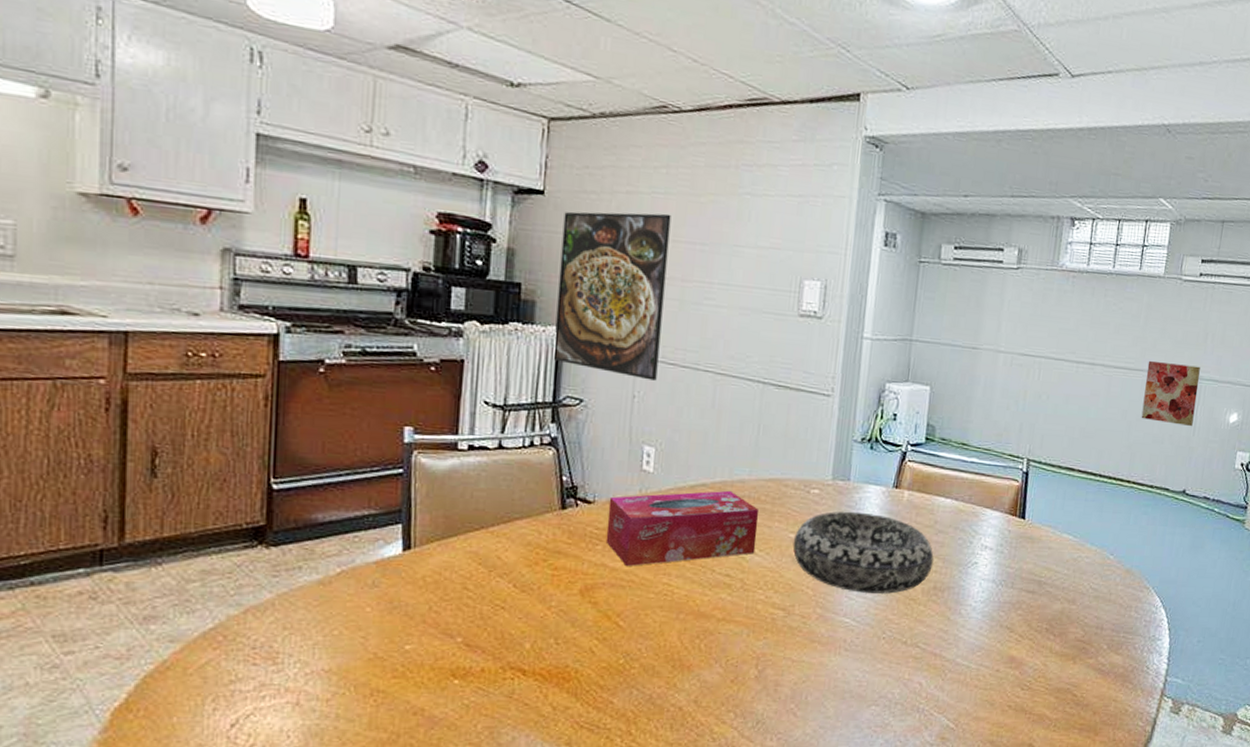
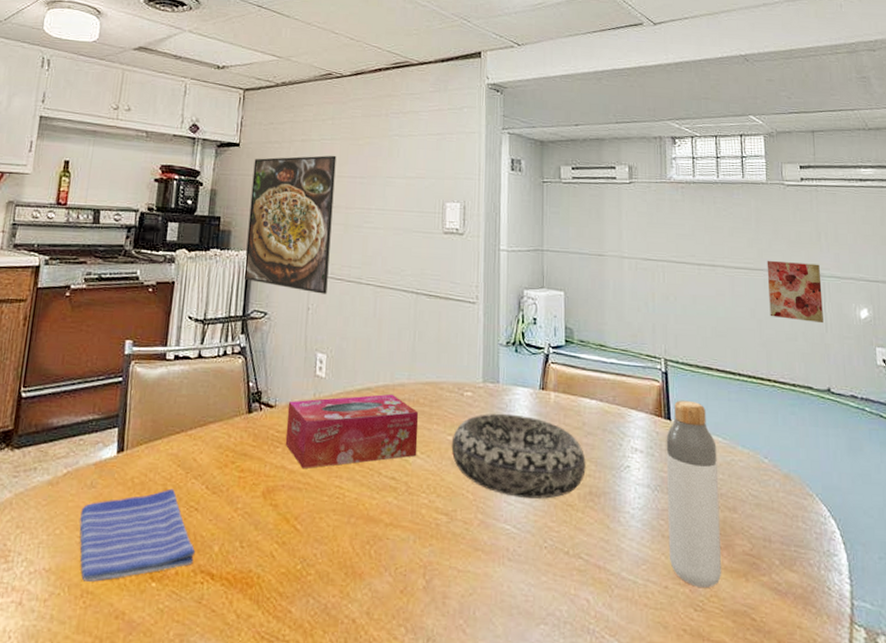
dish towel: none [362,587,504,681] -> present [79,488,196,582]
bottle: none [1004,499,1066,670] -> present [666,400,722,588]

